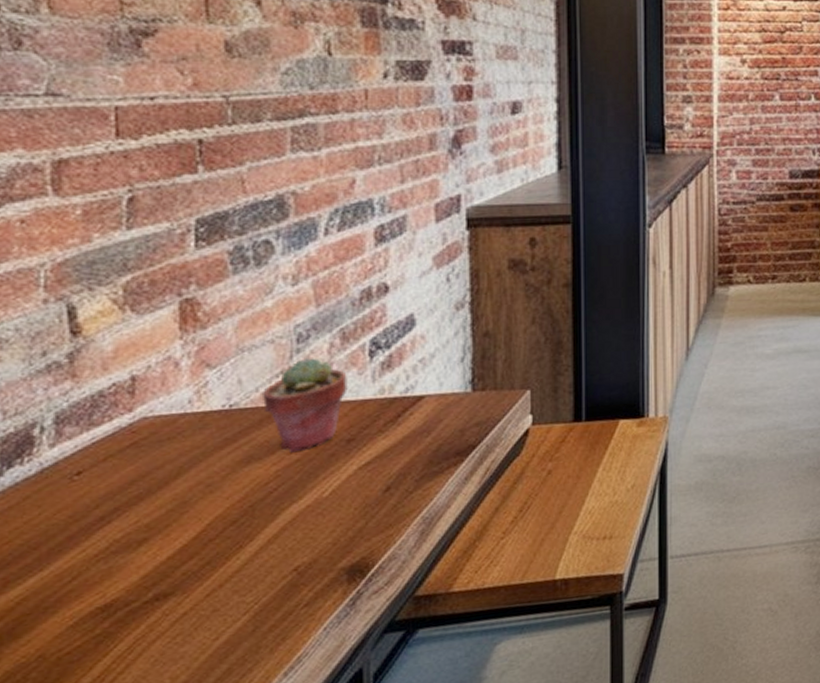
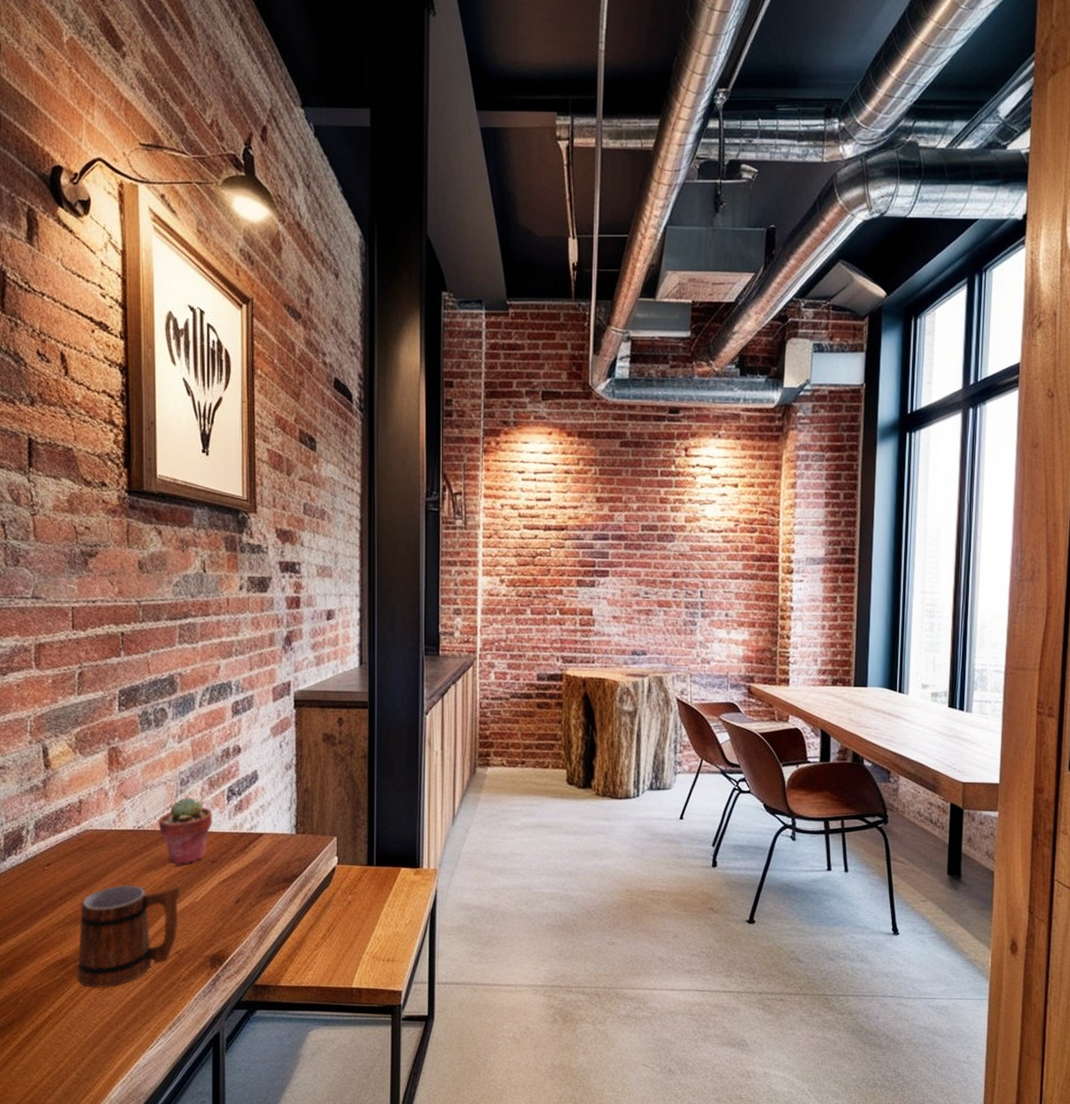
mug: none [130,478,301,638] -> present [77,884,182,989]

